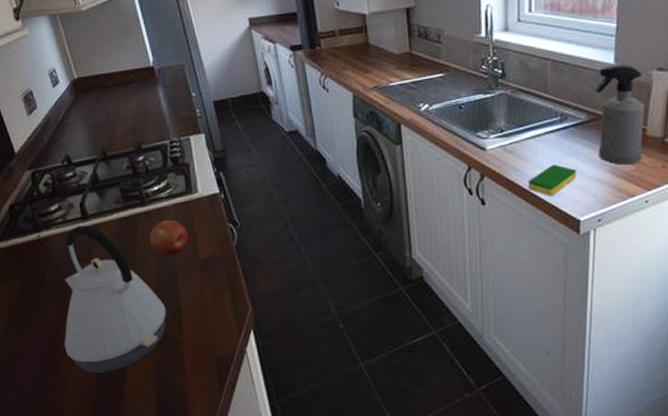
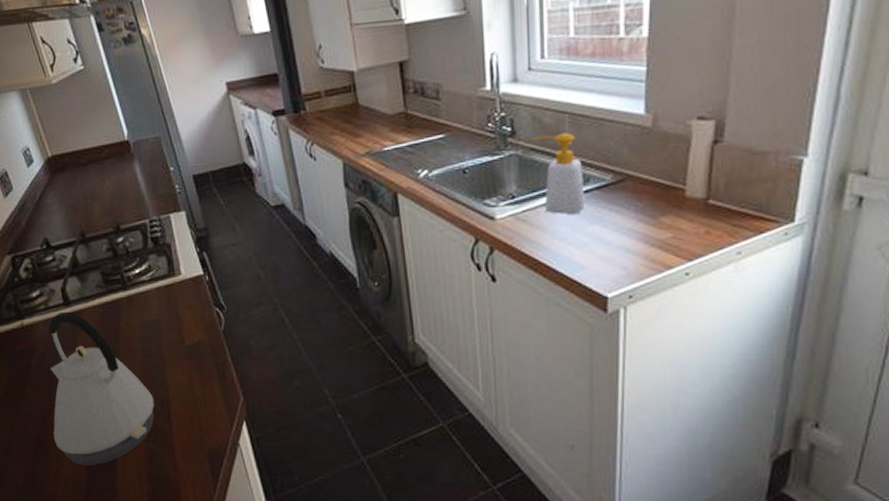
apple: present [149,219,188,255] -> none [133,304,173,342]
soap bottle: none [518,76,563,147] -> present [531,132,585,214]
dish sponge: present [528,164,576,196] -> none [545,233,602,270]
spray bottle: present [595,64,644,165] -> none [623,114,682,232]

